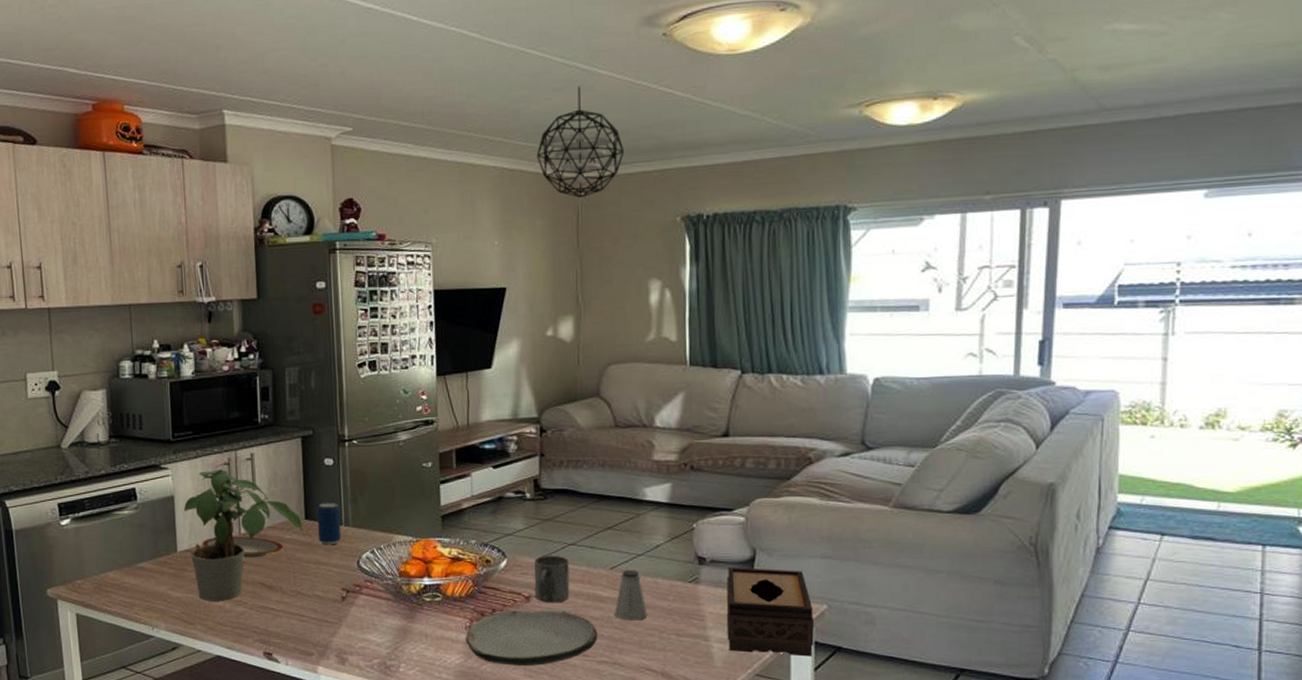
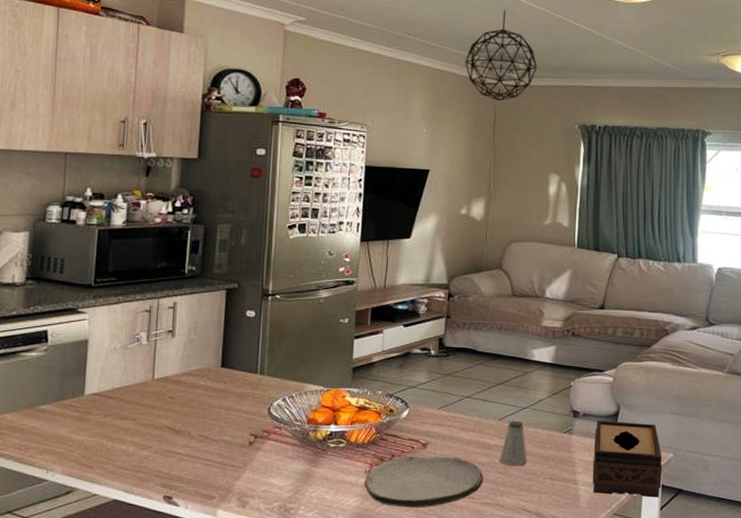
potted plant: present [184,469,303,601] -> none [97,316,218,445]
plate: present [202,536,284,558] -> none [112,381,197,403]
beverage can: present [317,502,342,546] -> none [232,351,257,393]
mug: present [533,555,570,603] -> none [431,406,464,450]

